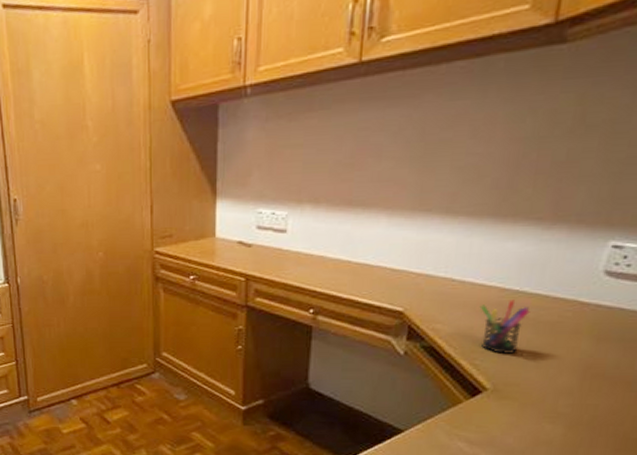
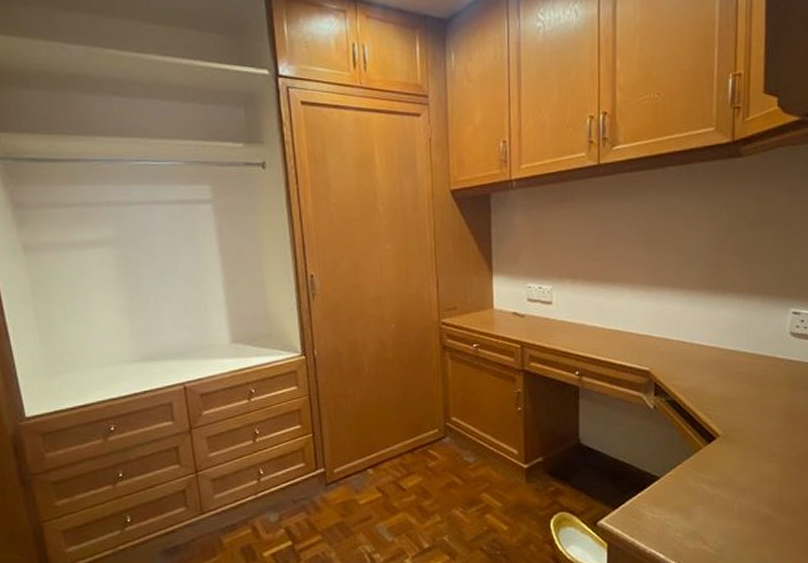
pen holder: present [479,300,530,355] -> none [706,358,743,405]

